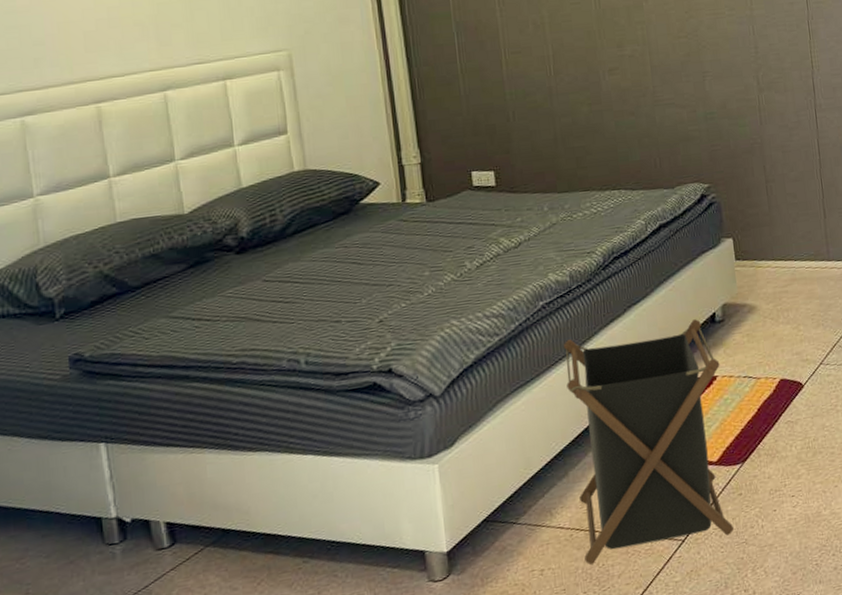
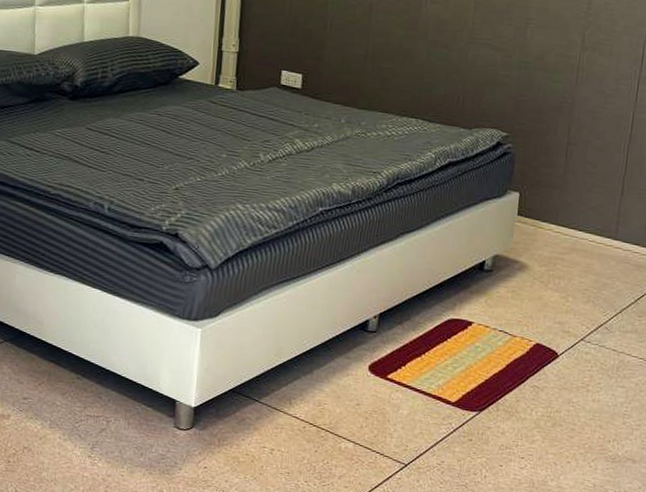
laundry basket: present [564,319,734,565] -> none [312,250,479,474]

